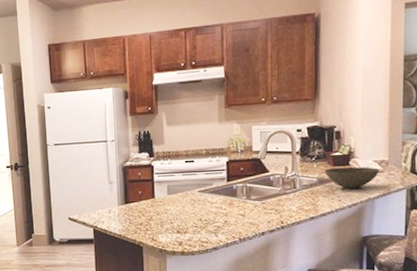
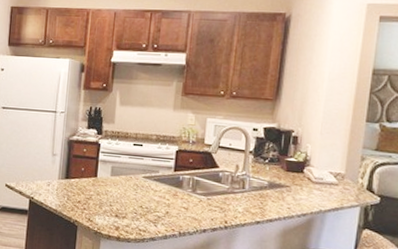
bowl: present [324,167,379,190] -> none [276,173,334,199]

